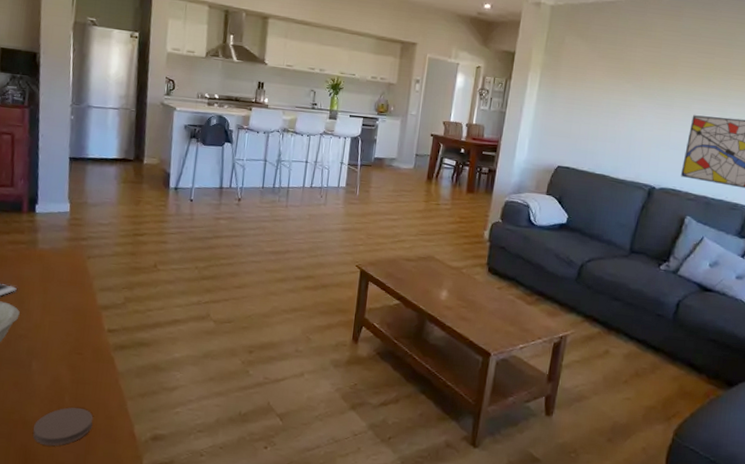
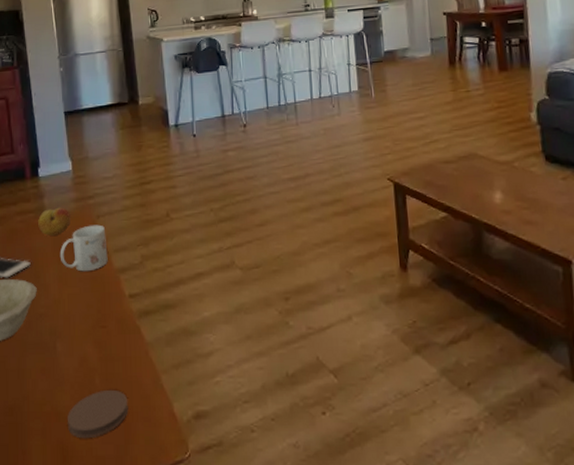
fruit: none [28,243,62,268] -> present [38,207,70,236]
mug: none [46,263,94,304] -> present [59,224,108,272]

